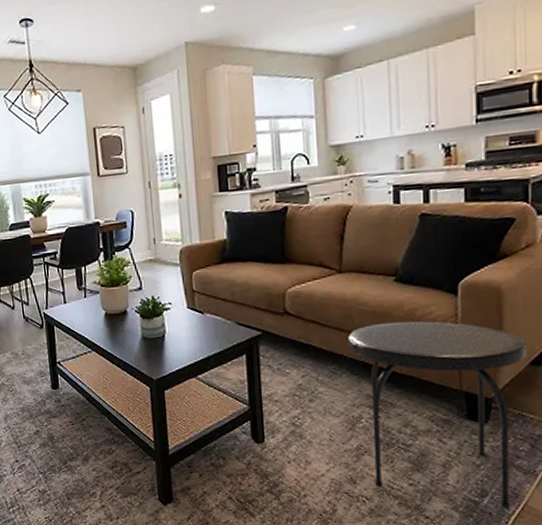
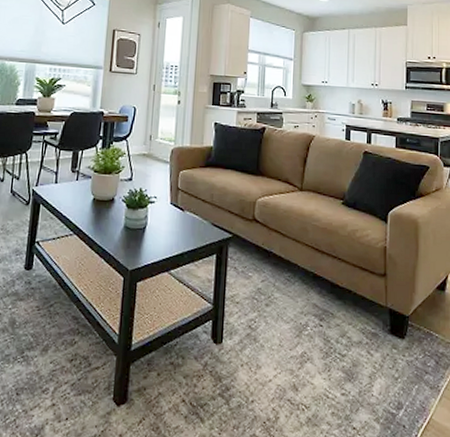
side table: present [348,320,528,509] -> none [302,239,435,422]

